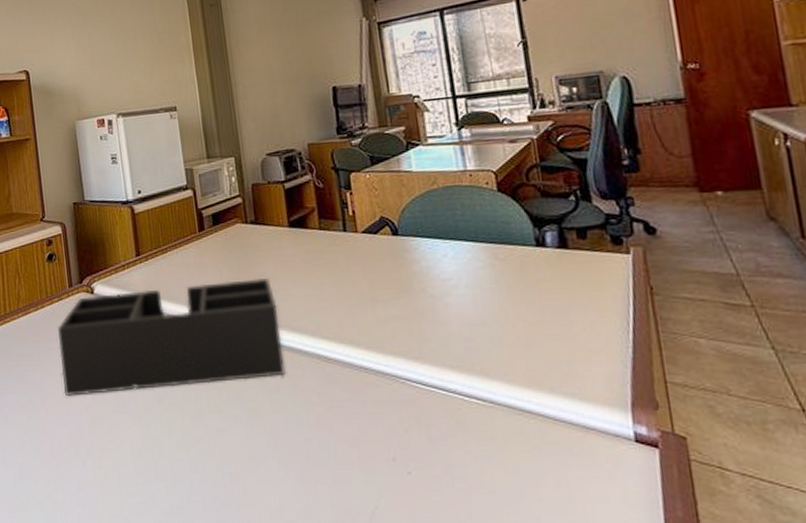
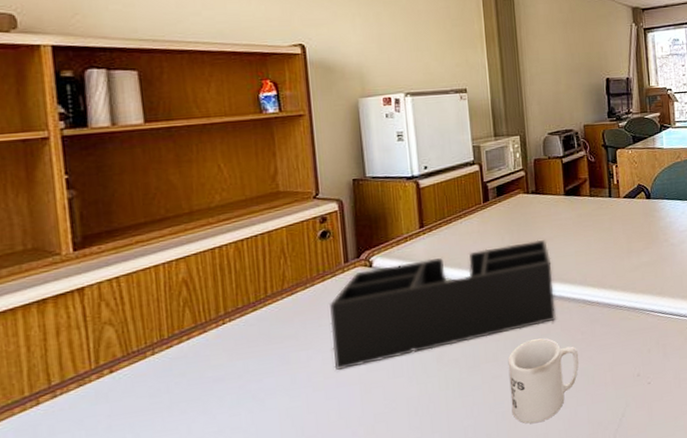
mug: none [233,394,316,495] -> present [508,338,579,424]

